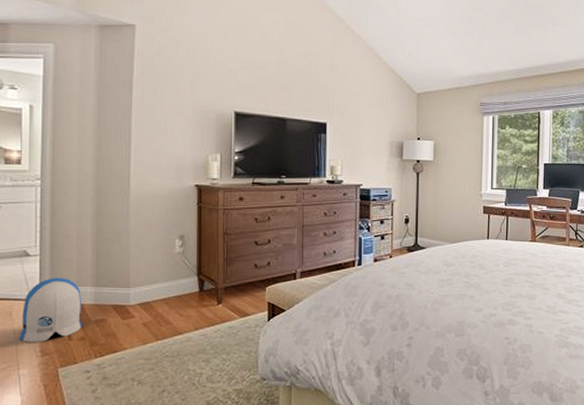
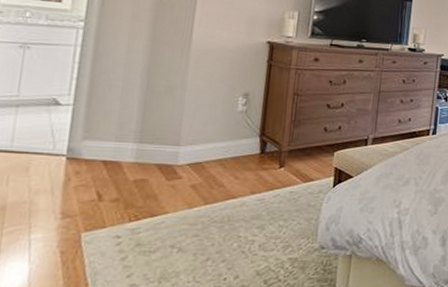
sun visor: present [19,278,82,342] -> none [35,131,120,203]

